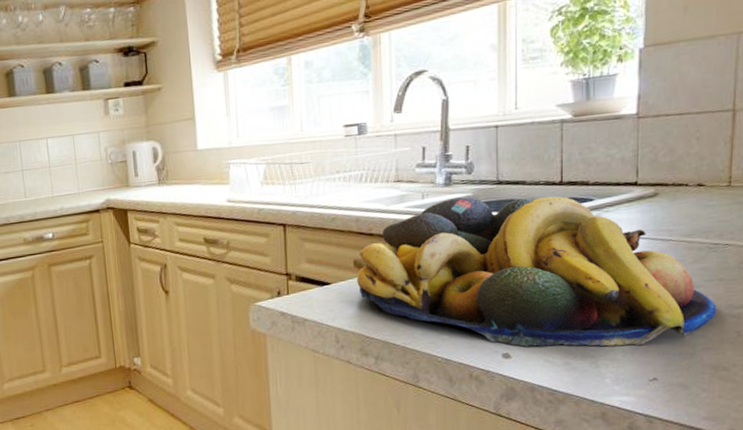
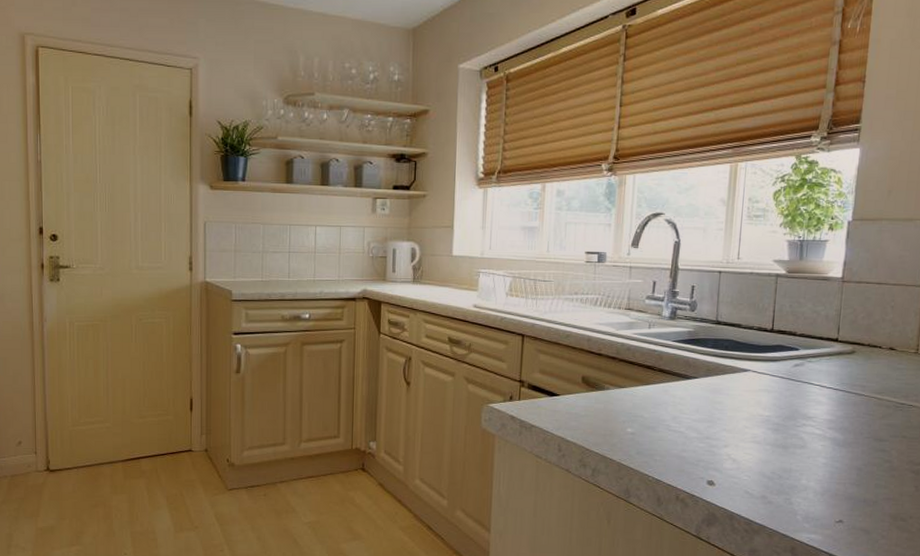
fruit bowl: present [357,196,717,347] -> none [583,331,899,488]

